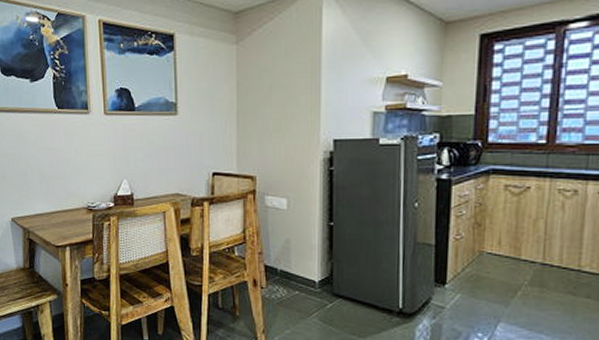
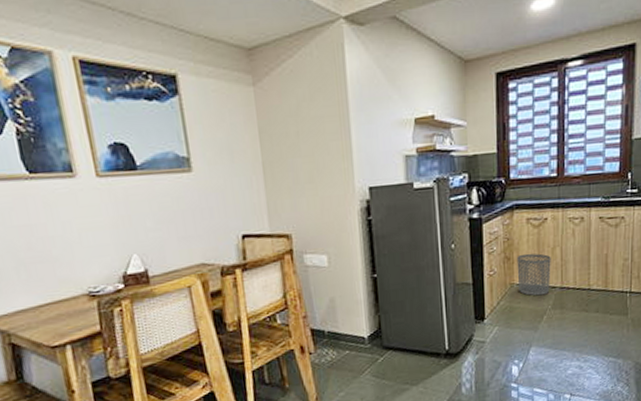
waste bin: none [488,221,532,269] -> present [516,253,551,296]

